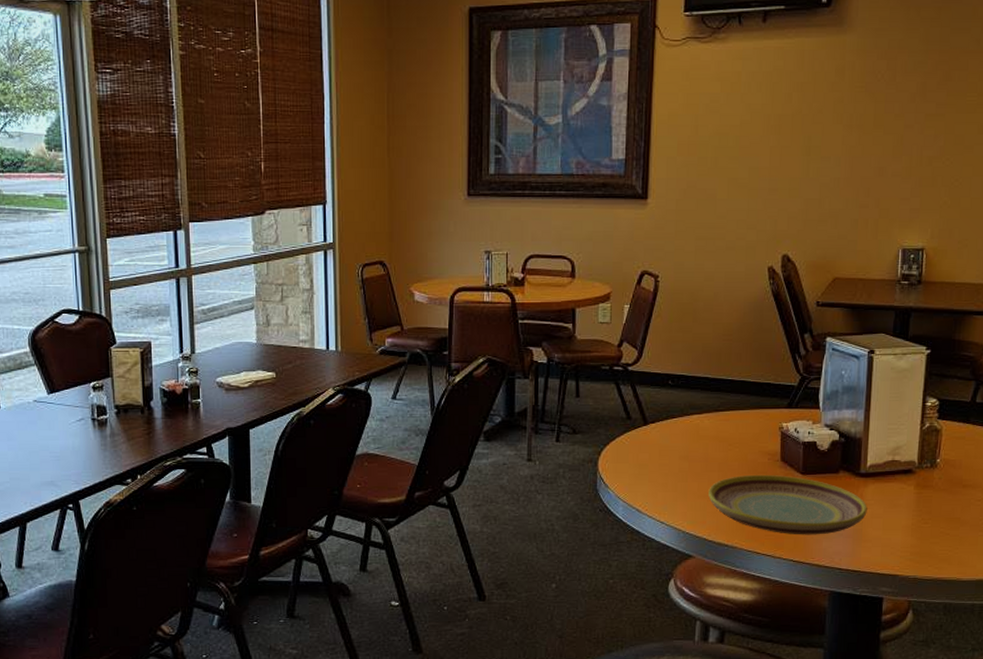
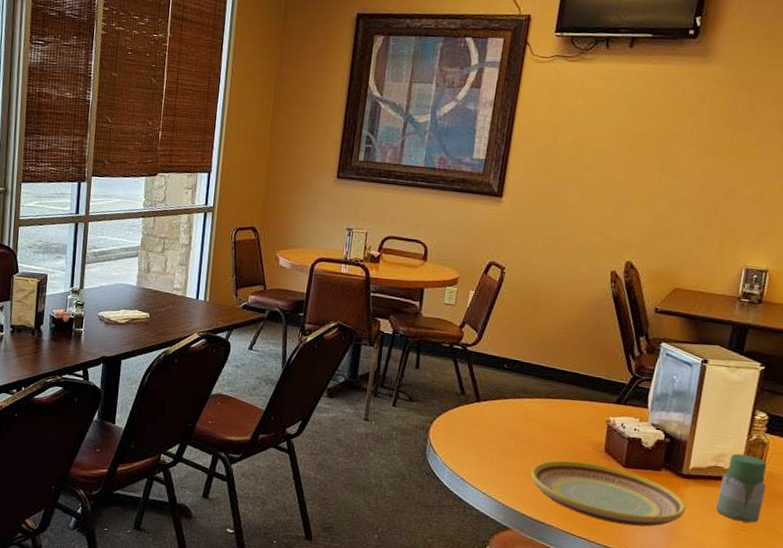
jar: none [897,444,944,514] -> present [716,453,768,523]

